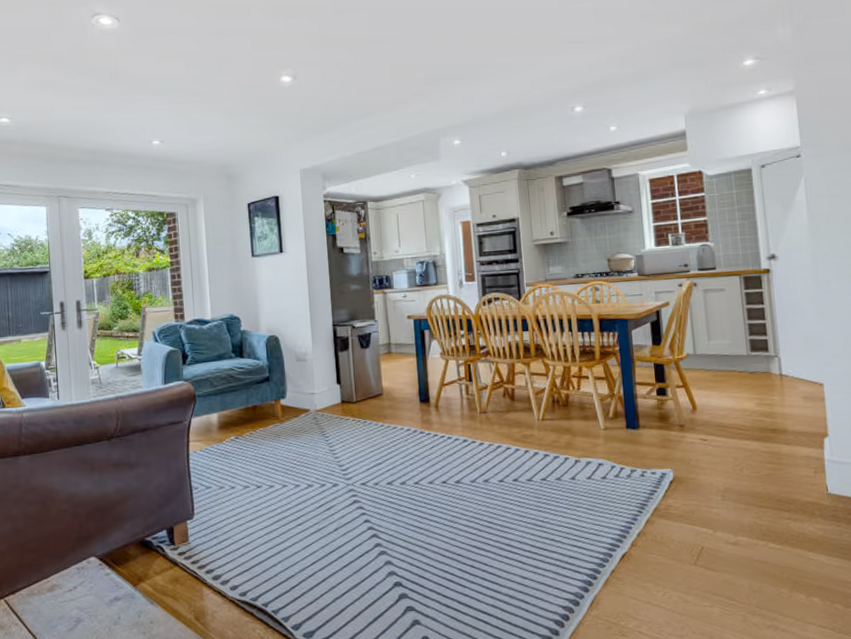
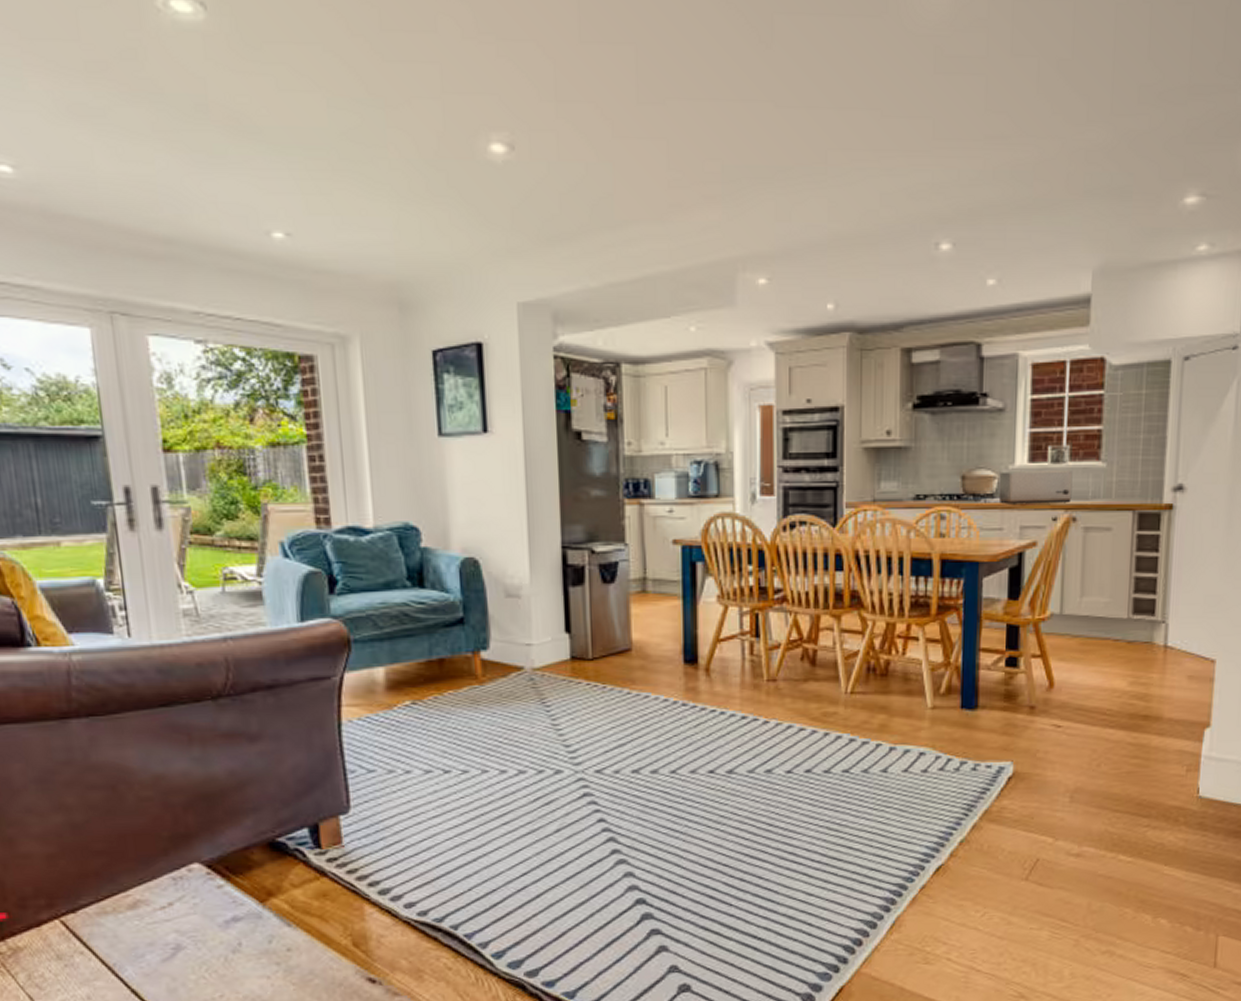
kettle: present [695,243,717,272] -> none [1079,463,1107,502]

